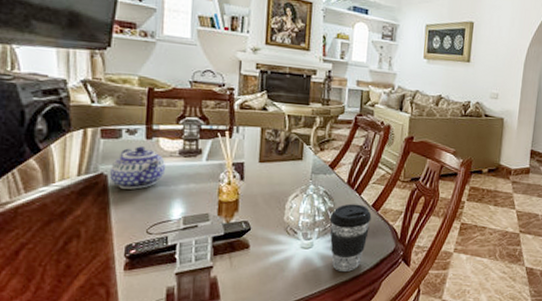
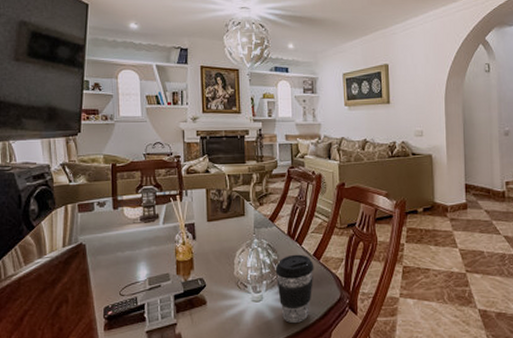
teapot: present [110,146,166,189] -> none [88,216,131,256]

